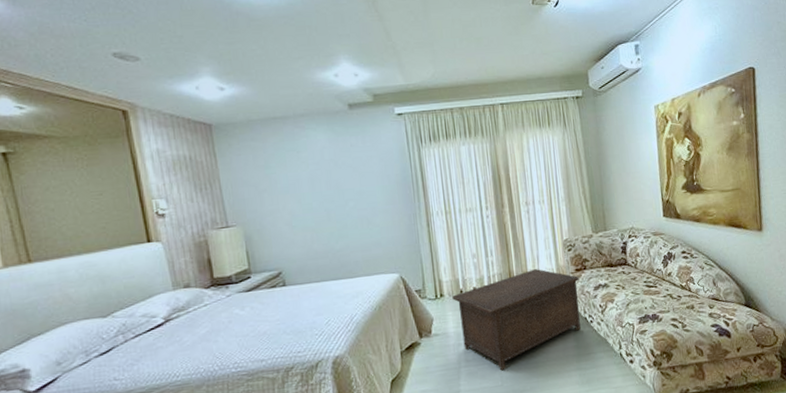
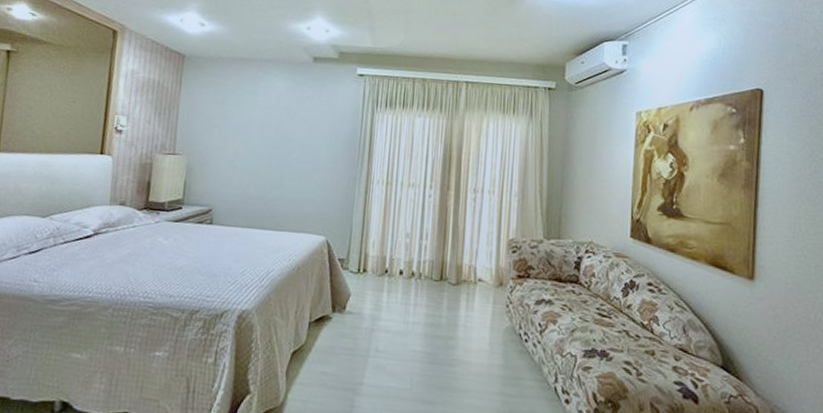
cabinet: present [452,269,581,370] -> none [375,264,521,371]

